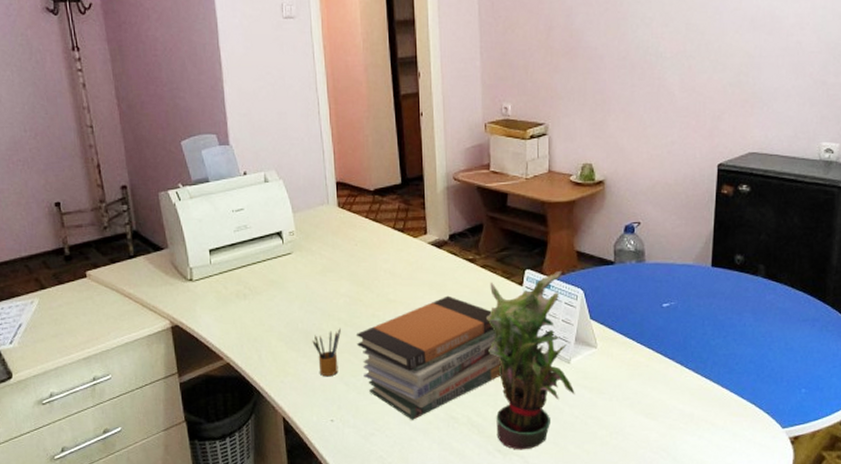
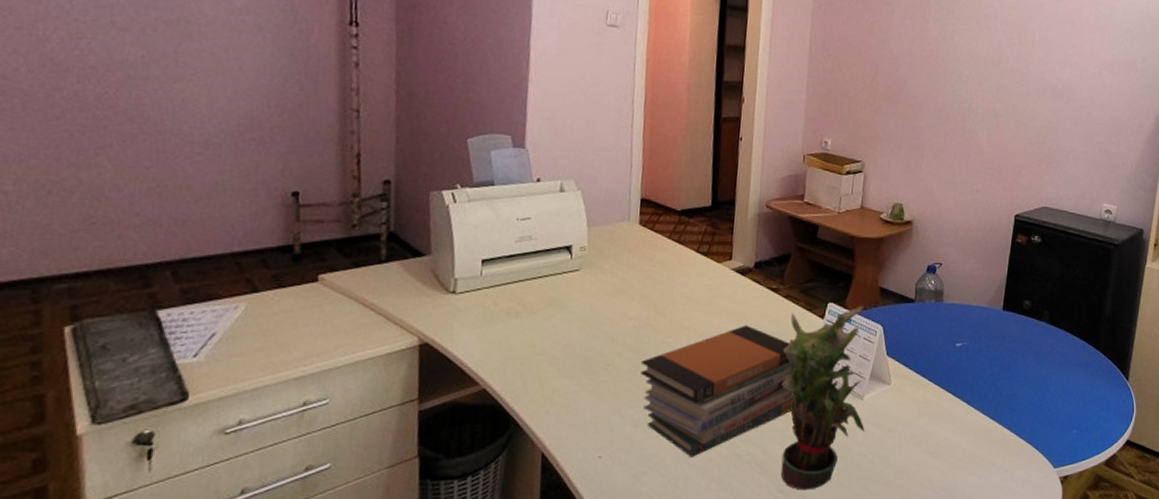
pencil box: present [312,328,341,376] -> none [589,354,624,406]

